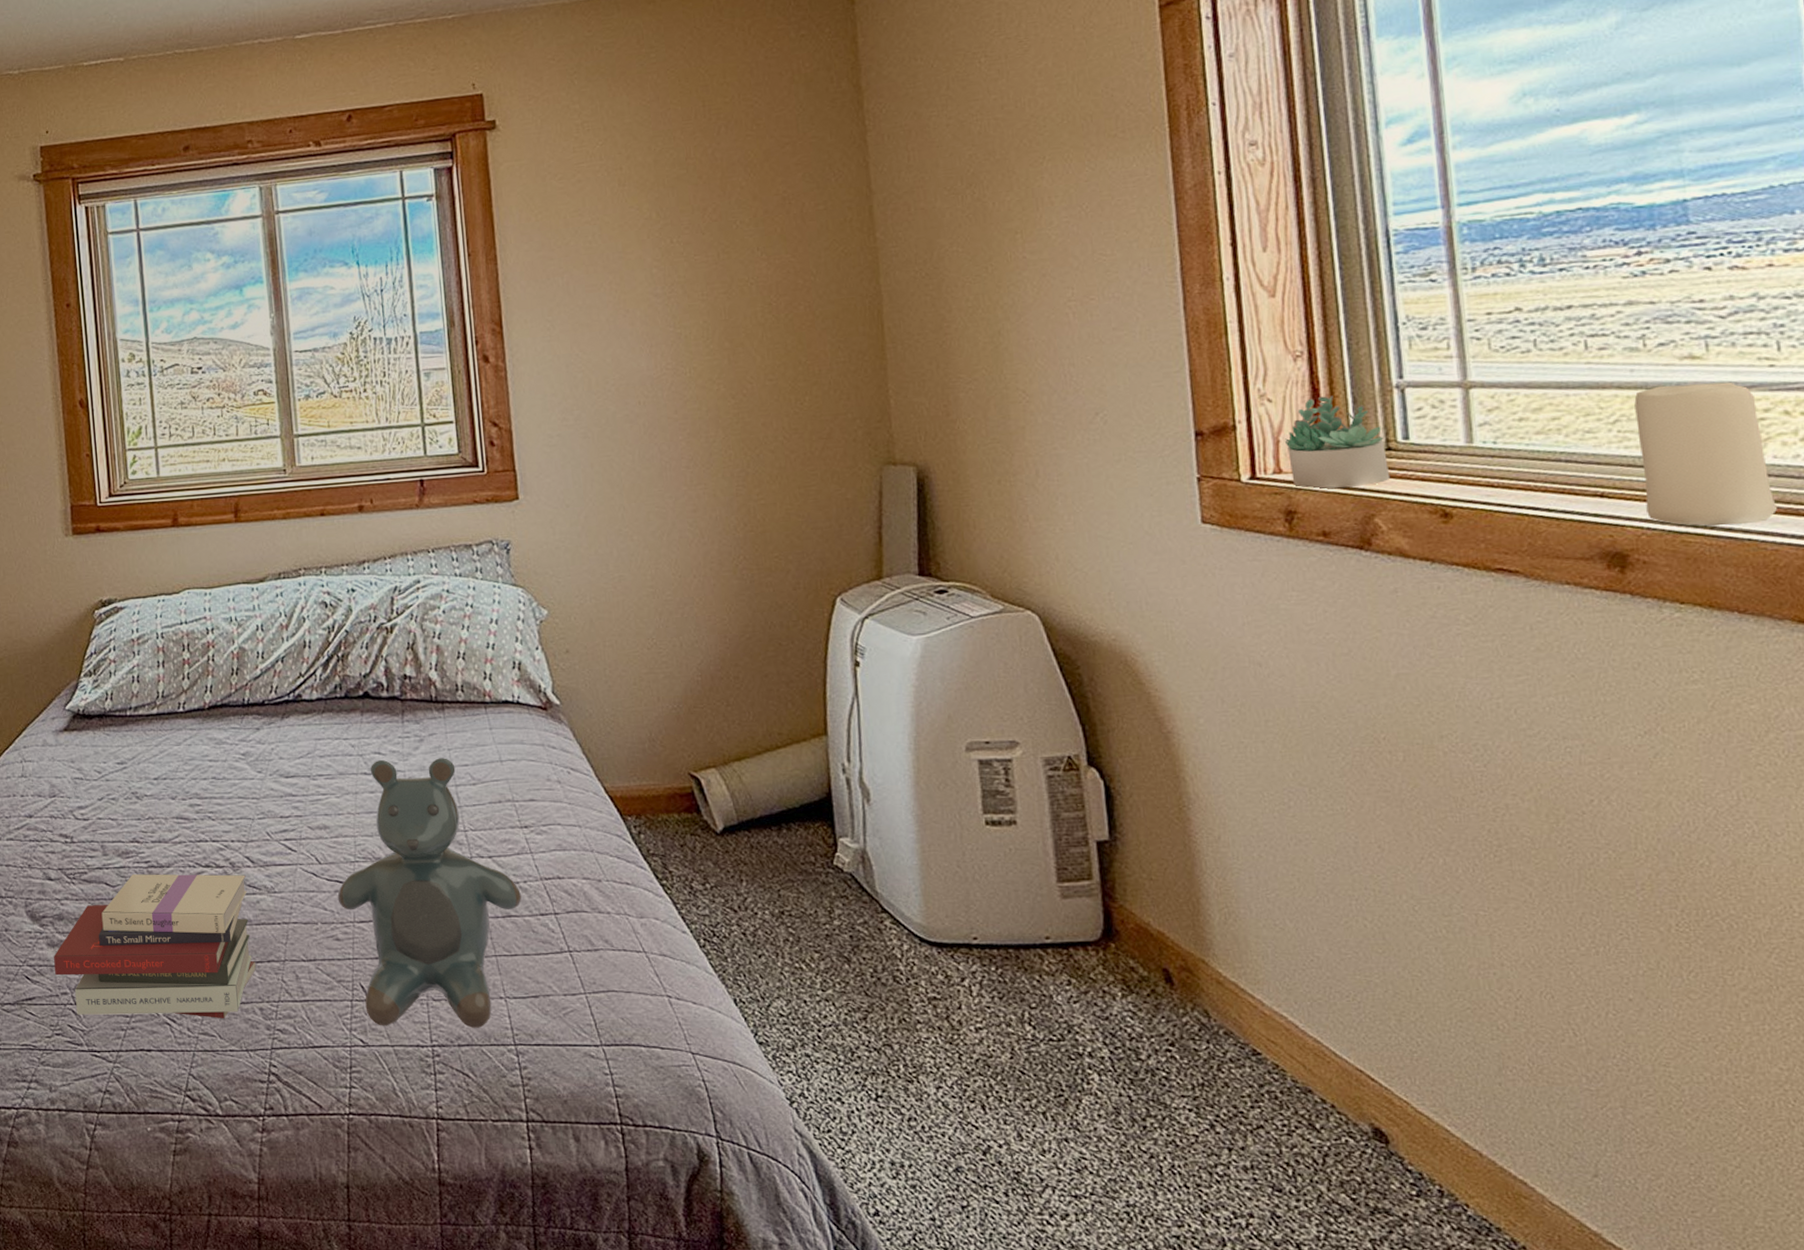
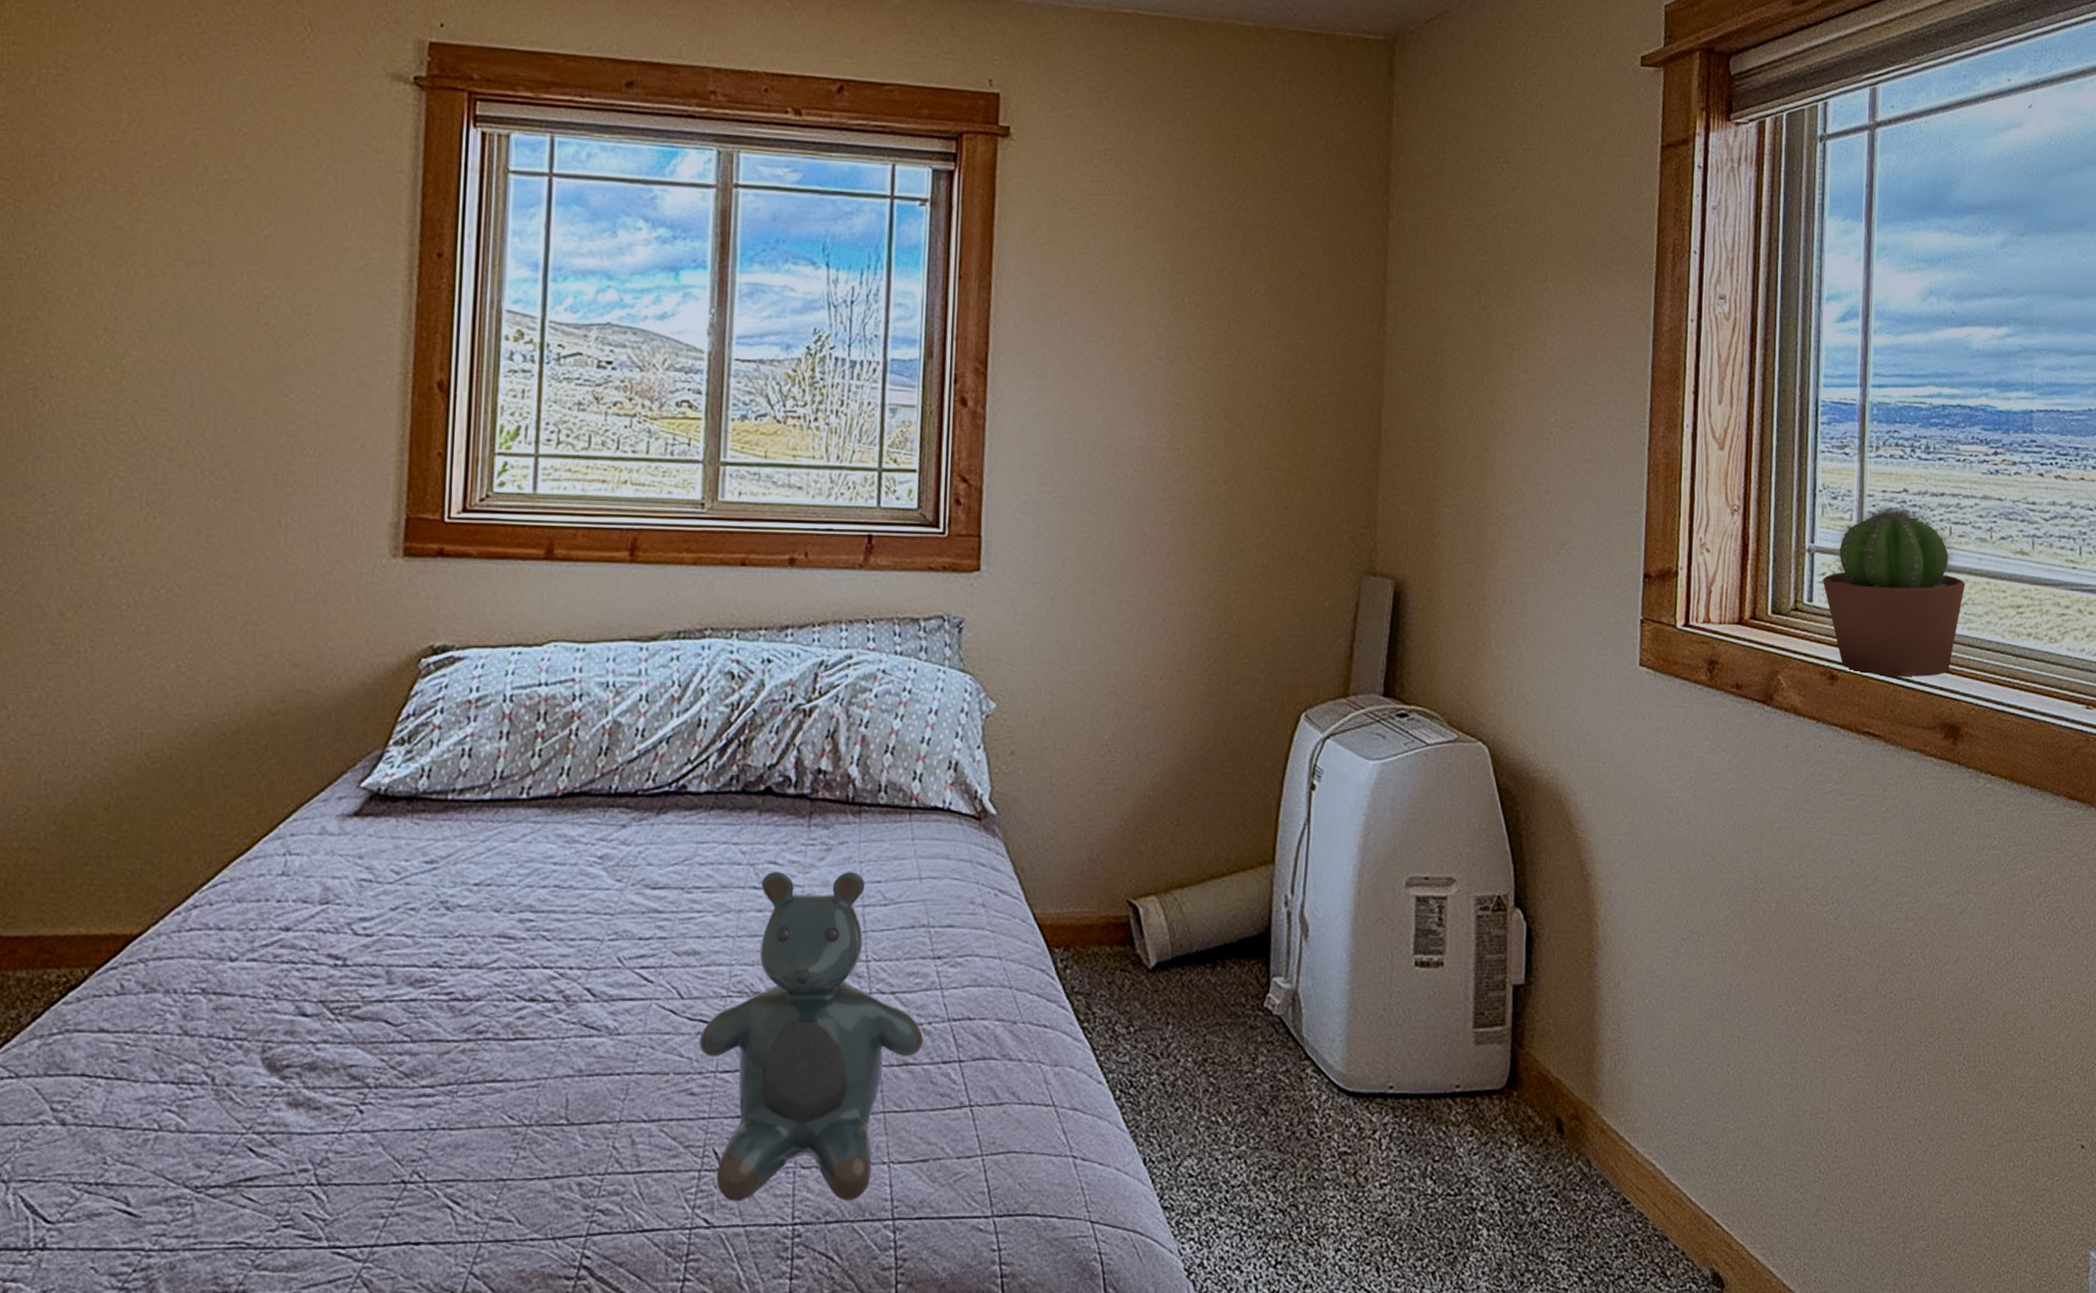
books: present [54,874,256,1018] -> none [294,1009,582,1199]
succulent plant: present [1285,395,1391,489] -> none [1716,552,1795,643]
potted cactus: none [1420,324,1615,508] -> present [1823,504,1966,678]
candle: present [1634,382,1779,527] -> none [1977,575,2066,708]

